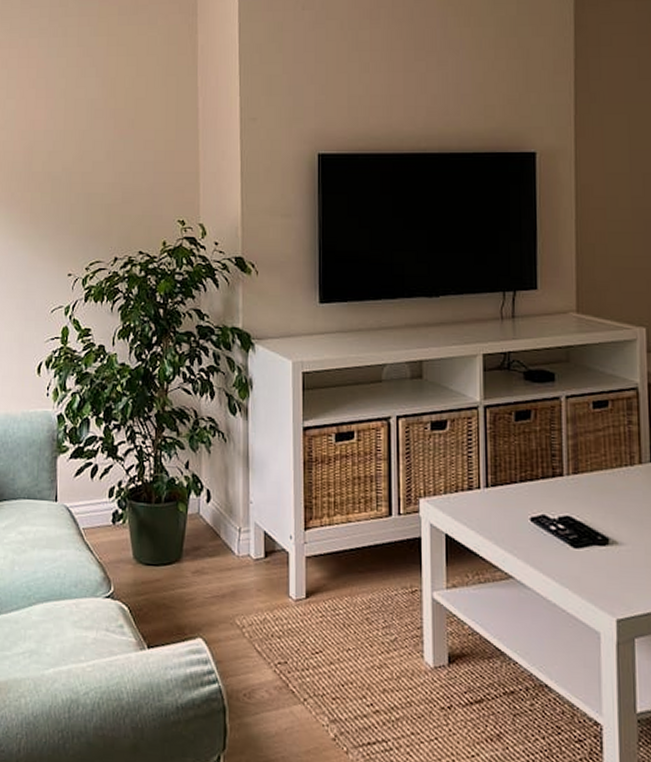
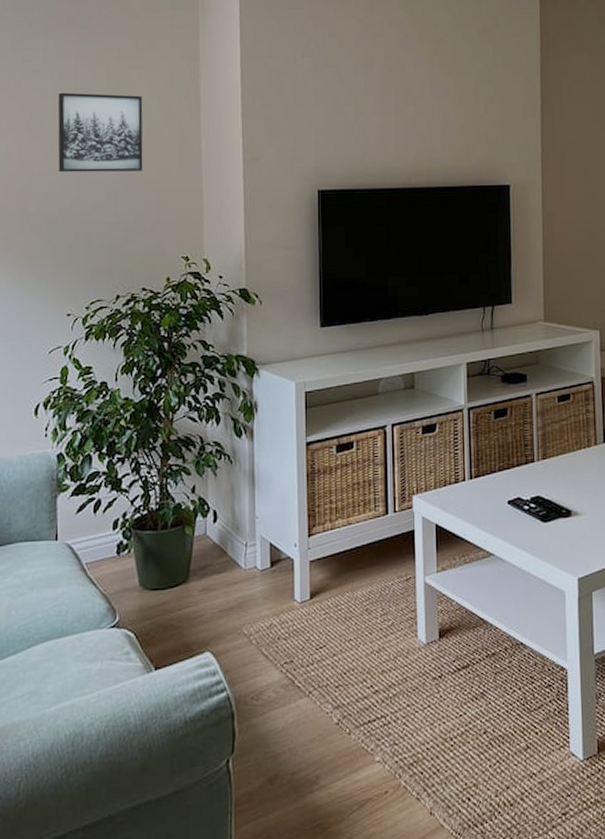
wall art: none [61,50,142,131] -> present [58,92,143,173]

